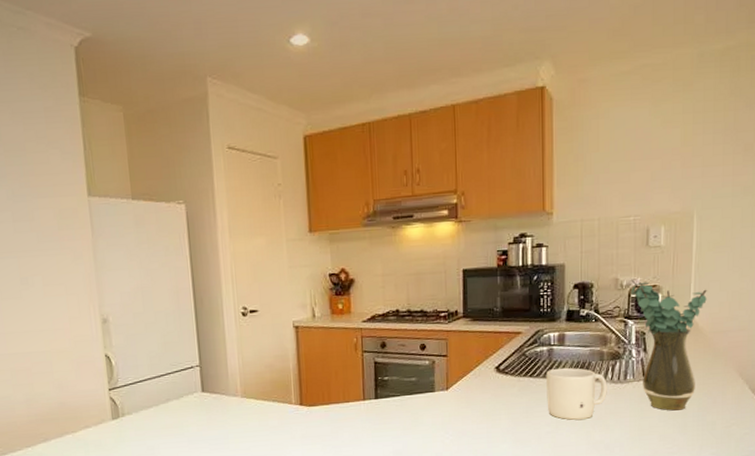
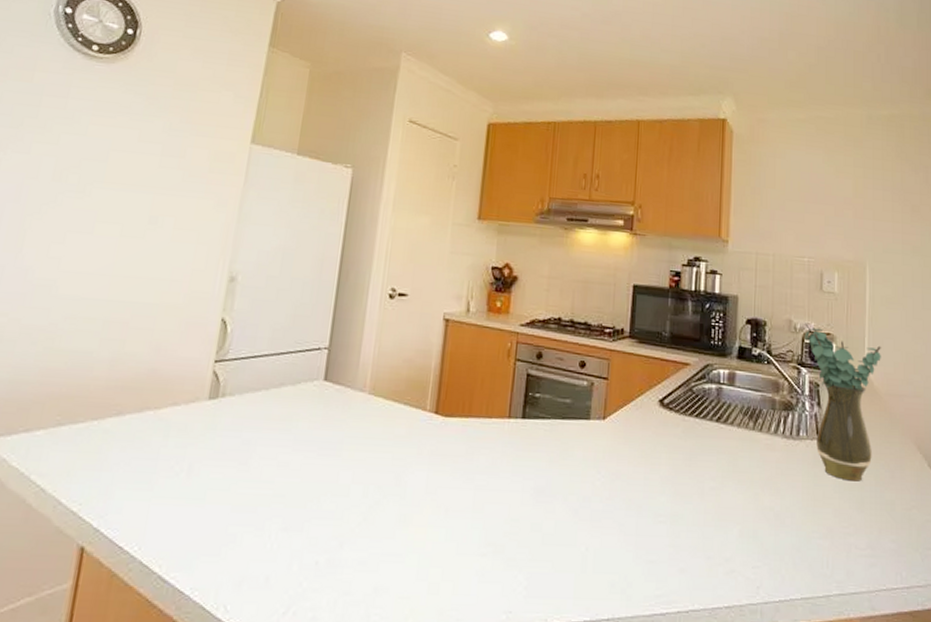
mug: present [546,367,607,421] -> none [713,411,779,479]

